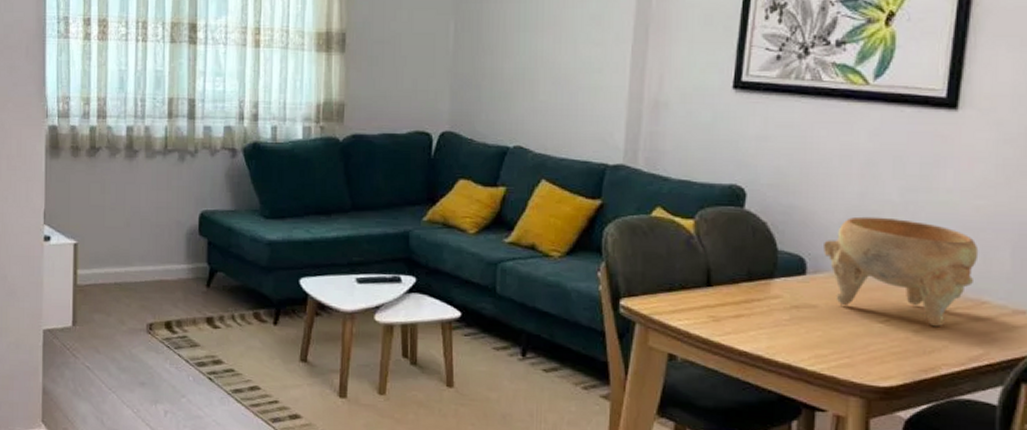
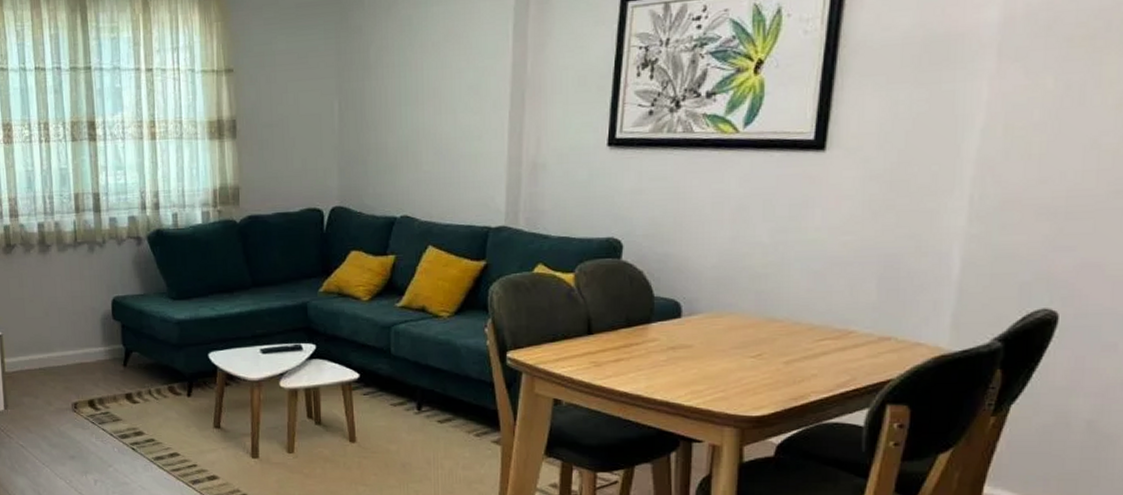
decorative bowl: present [824,216,979,327] -> none [698,258,846,358]

